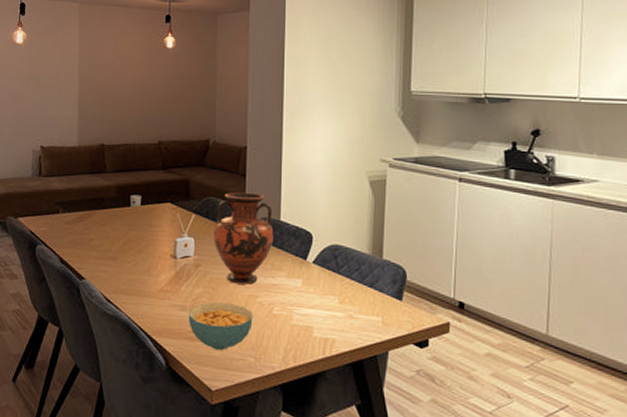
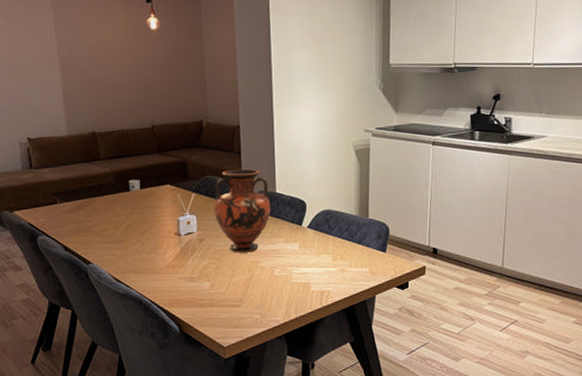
cereal bowl: present [188,302,253,350] -> none [196,270,257,312]

